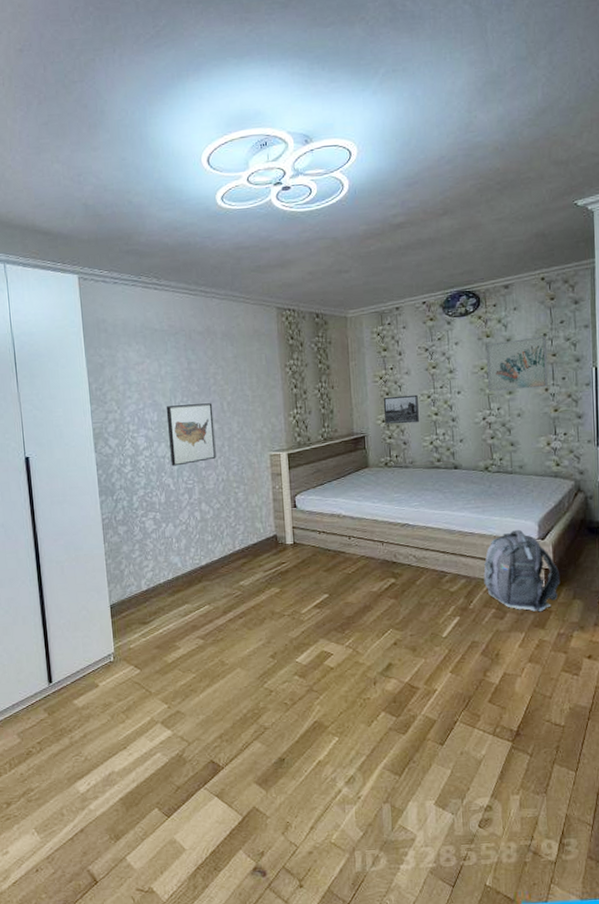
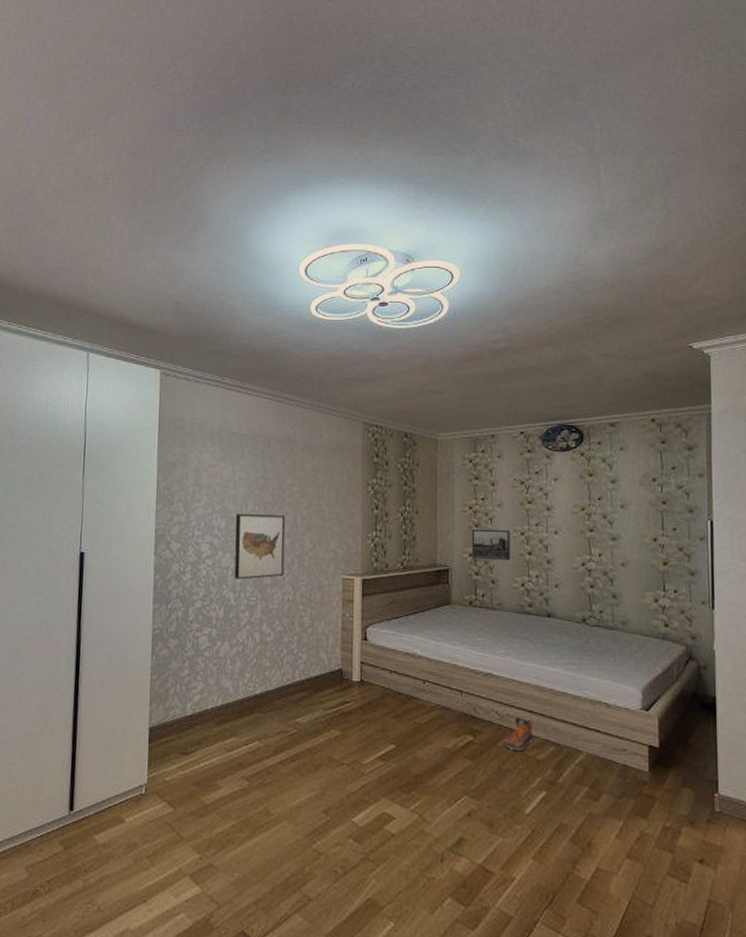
sneaker: none [422,558,447,586] -> present [505,717,533,750]
backpack: present [483,529,561,612] -> none [576,694,667,797]
wall art: present [486,336,548,392] -> none [588,481,657,537]

